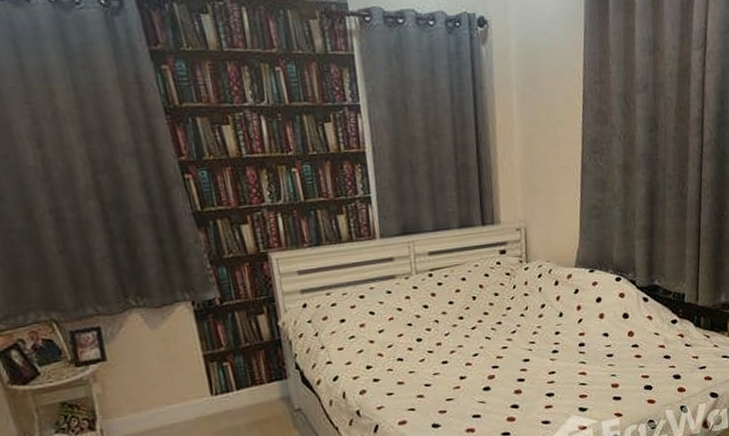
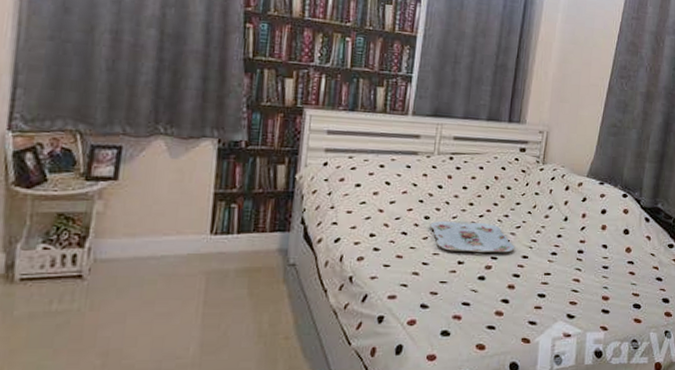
serving tray: none [424,334,515,369] -> present [430,220,515,253]

